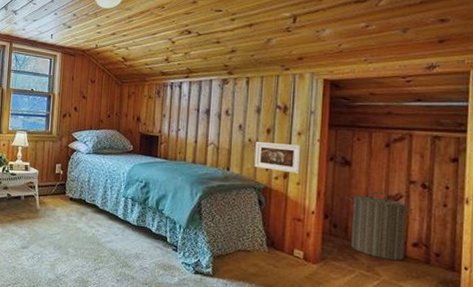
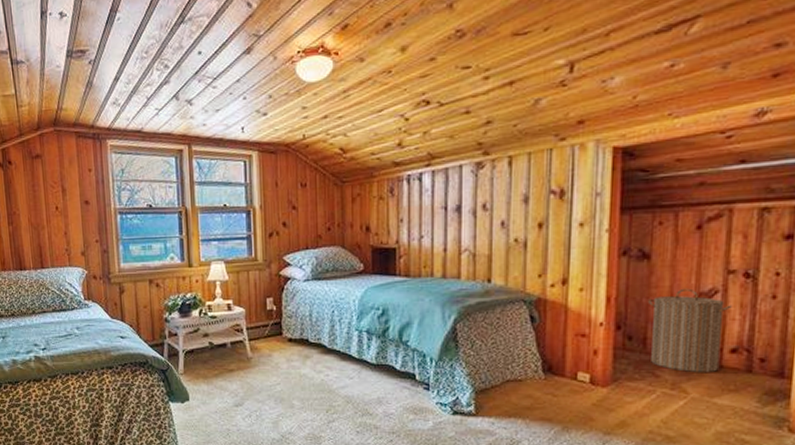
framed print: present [254,142,301,174] -> none [523,239,584,277]

